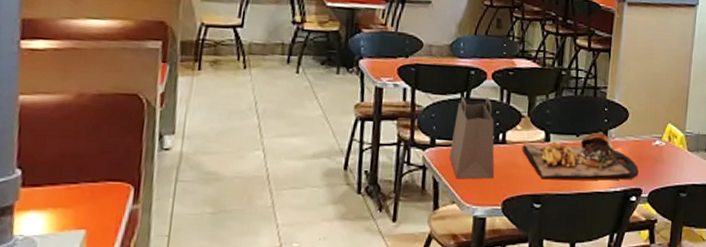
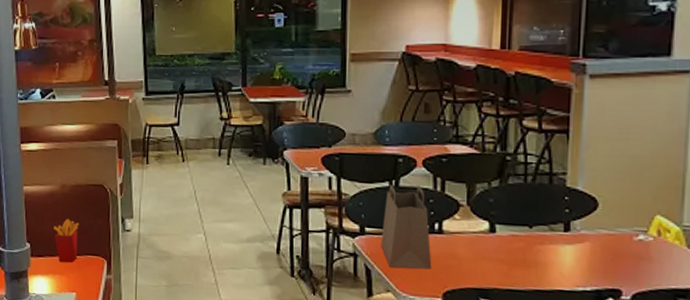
french fries: none [60,136,100,193] -> present [54,218,80,263]
food tray: present [522,132,639,181] -> none [462,223,616,279]

